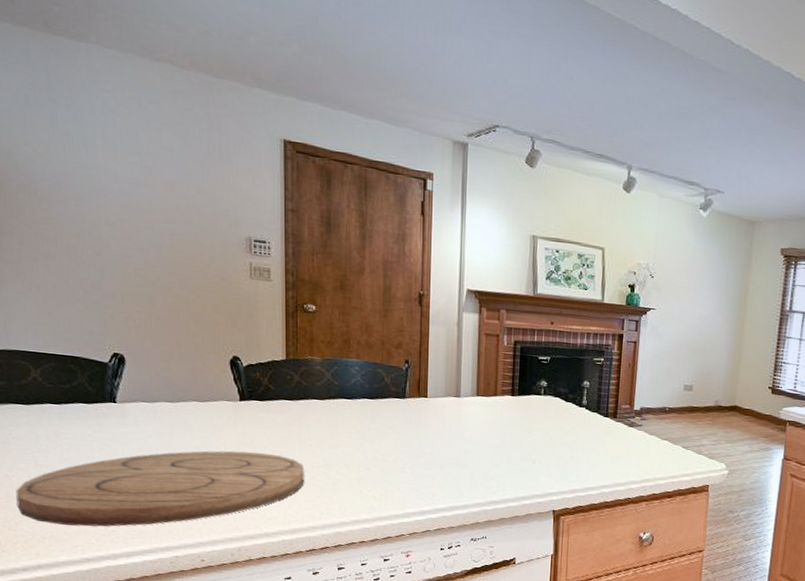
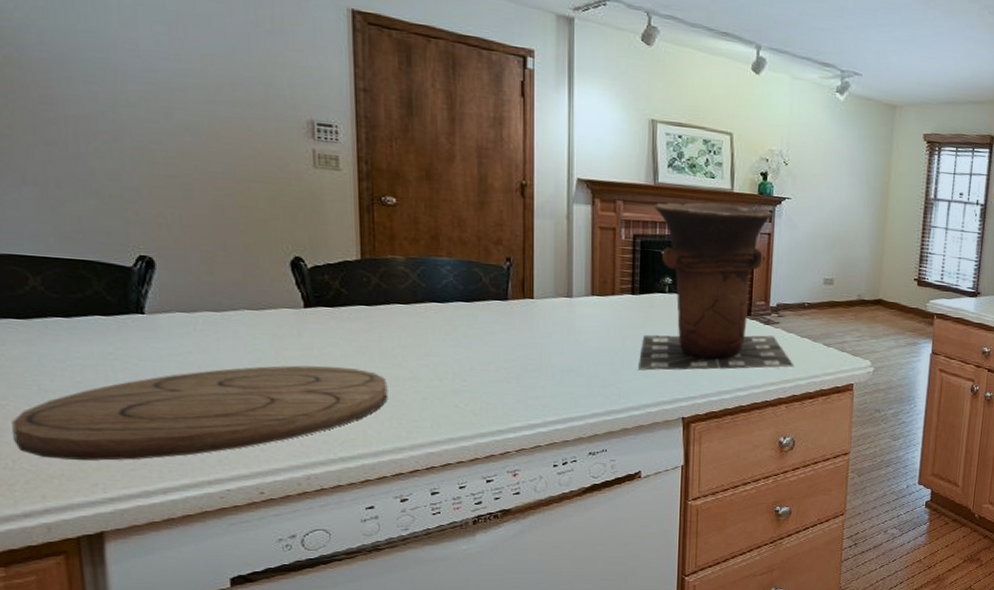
vase: none [516,311,655,468] -> present [639,202,795,371]

